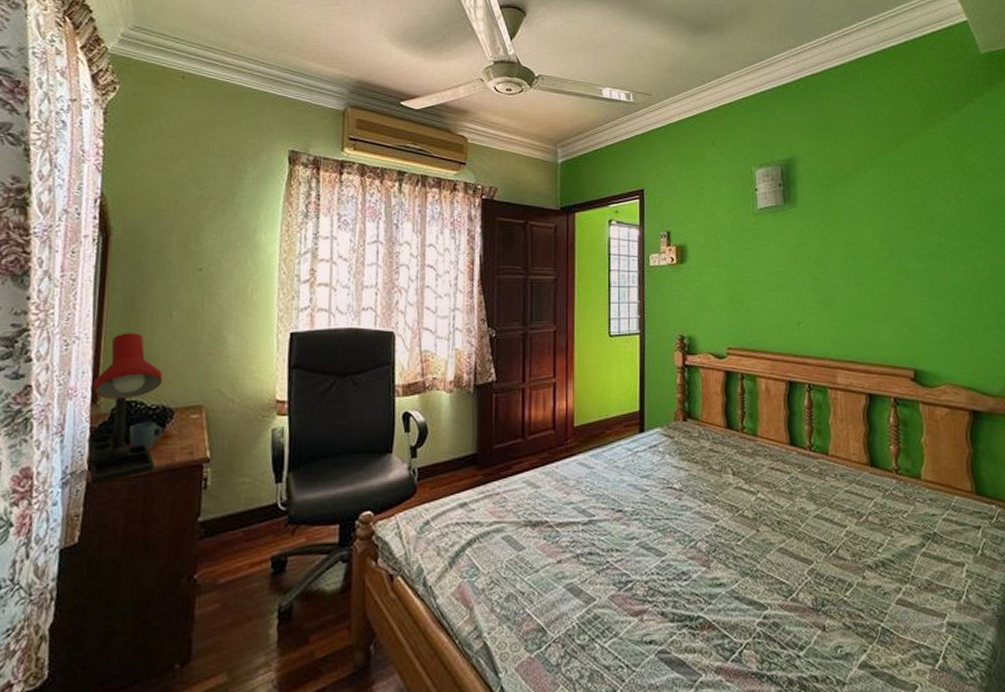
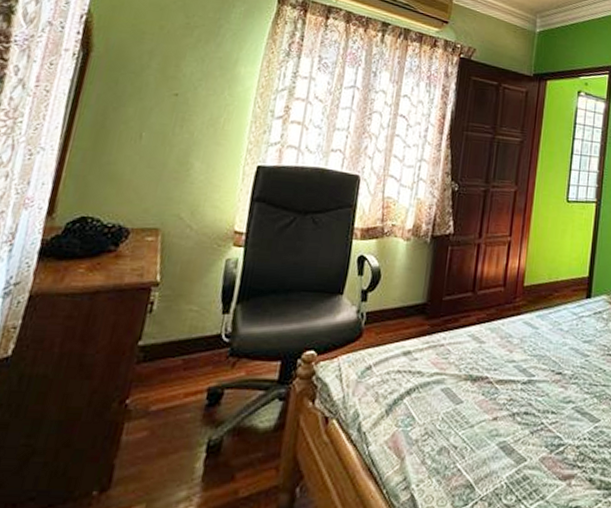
desk lamp: present [88,333,162,484] -> none [33,148,124,298]
mug: present [129,422,163,450] -> none [79,239,116,268]

